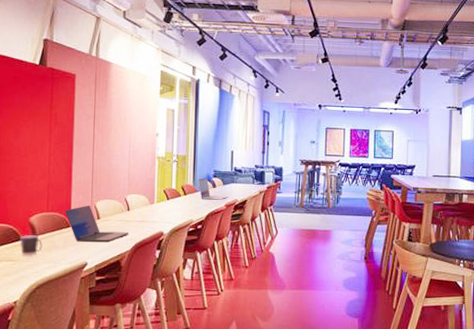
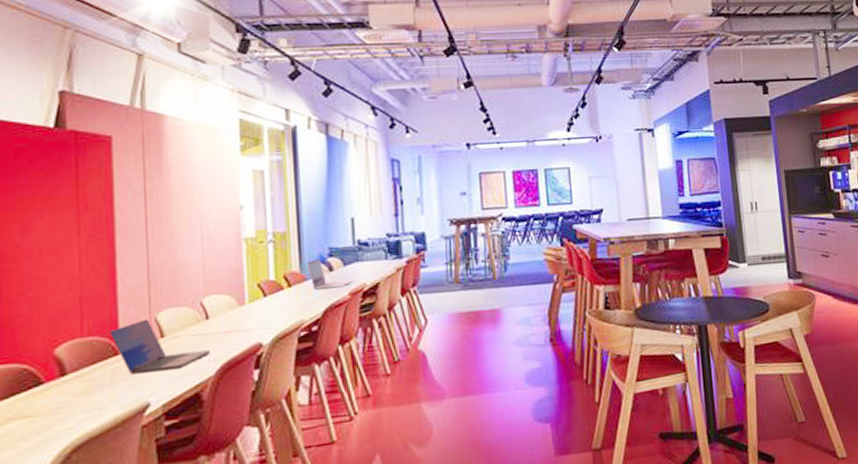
mug: present [20,235,43,255] -> none [40,373,78,406]

